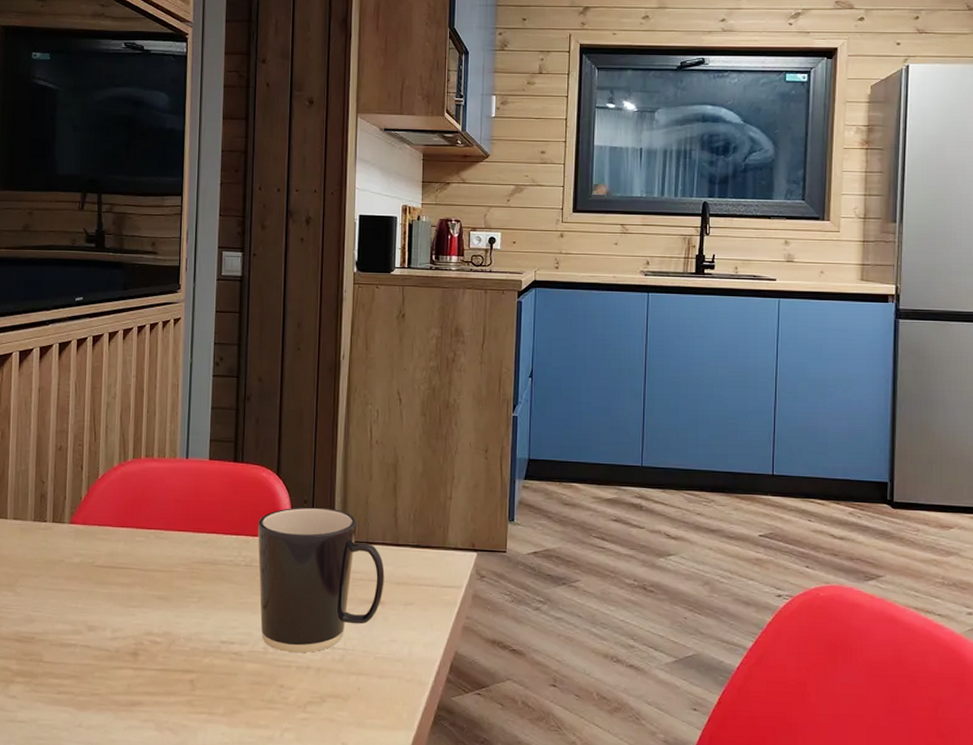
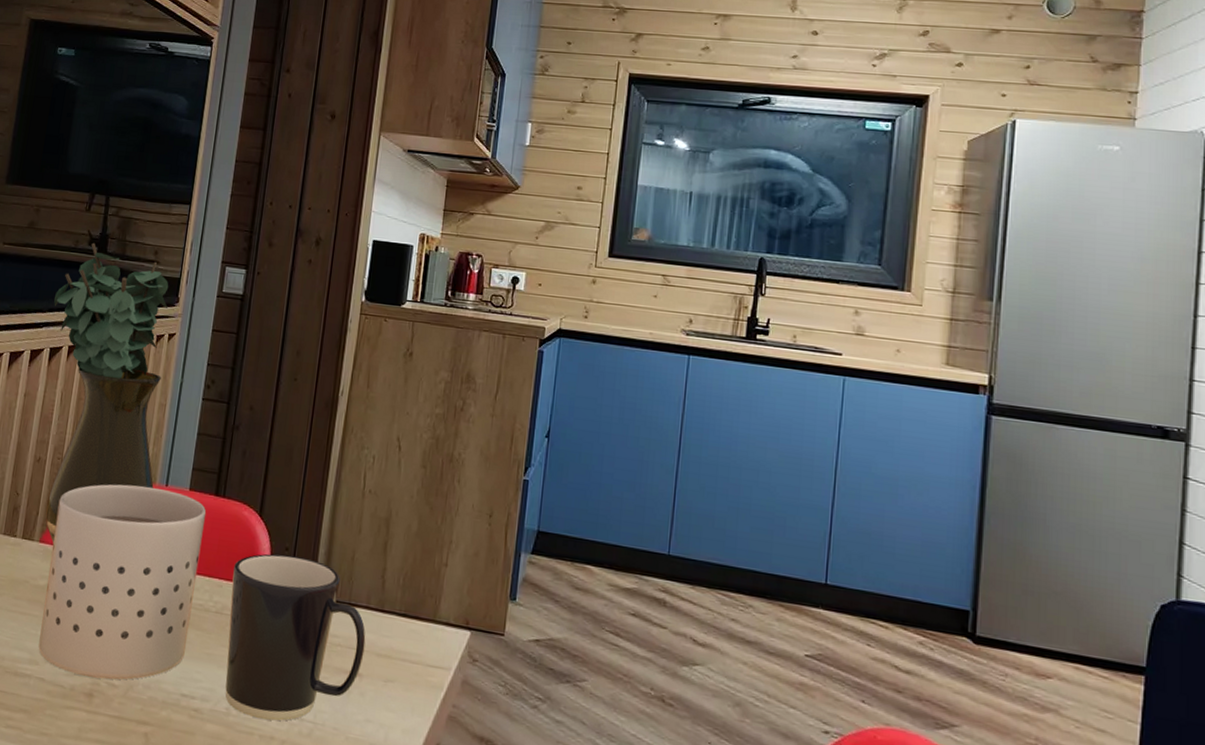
vase: none [58,239,175,523] -> present [45,242,169,543]
mug: none [80,461,228,638] -> present [38,484,207,680]

